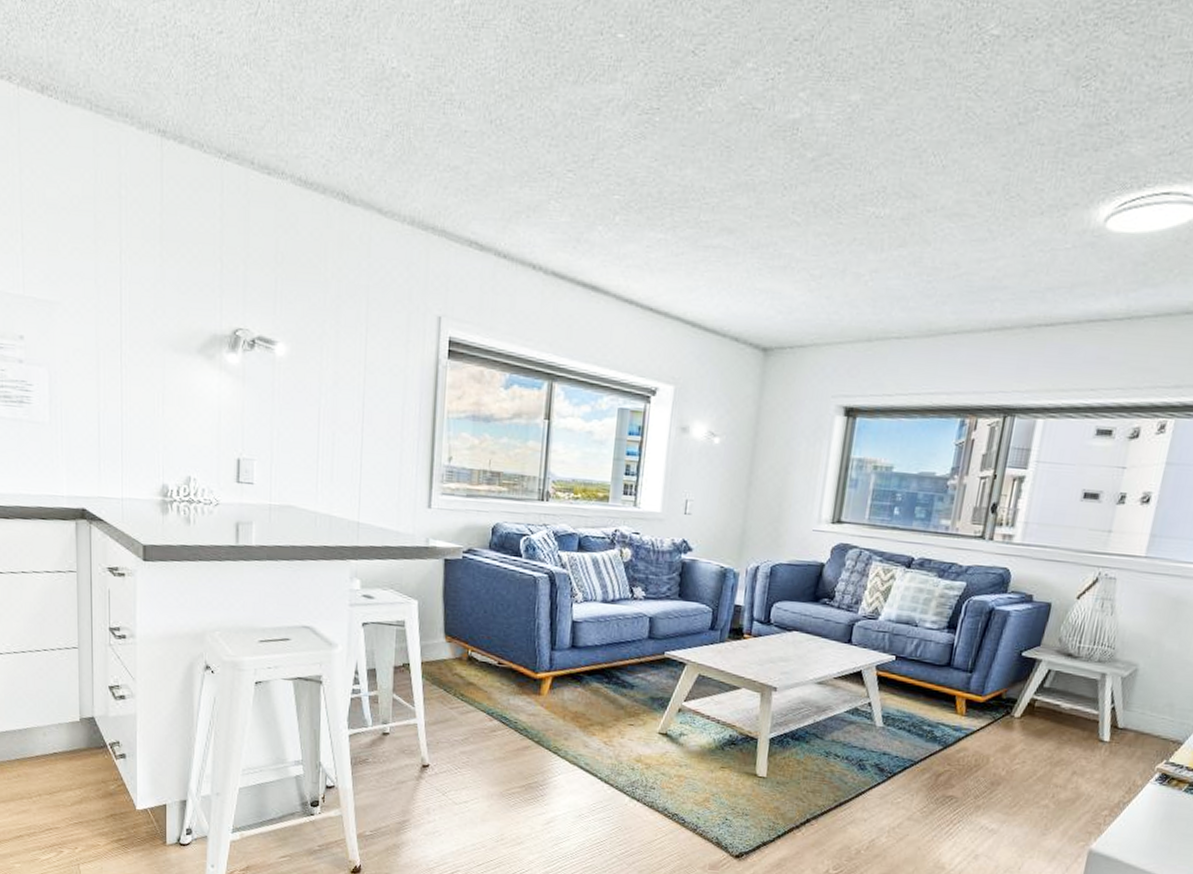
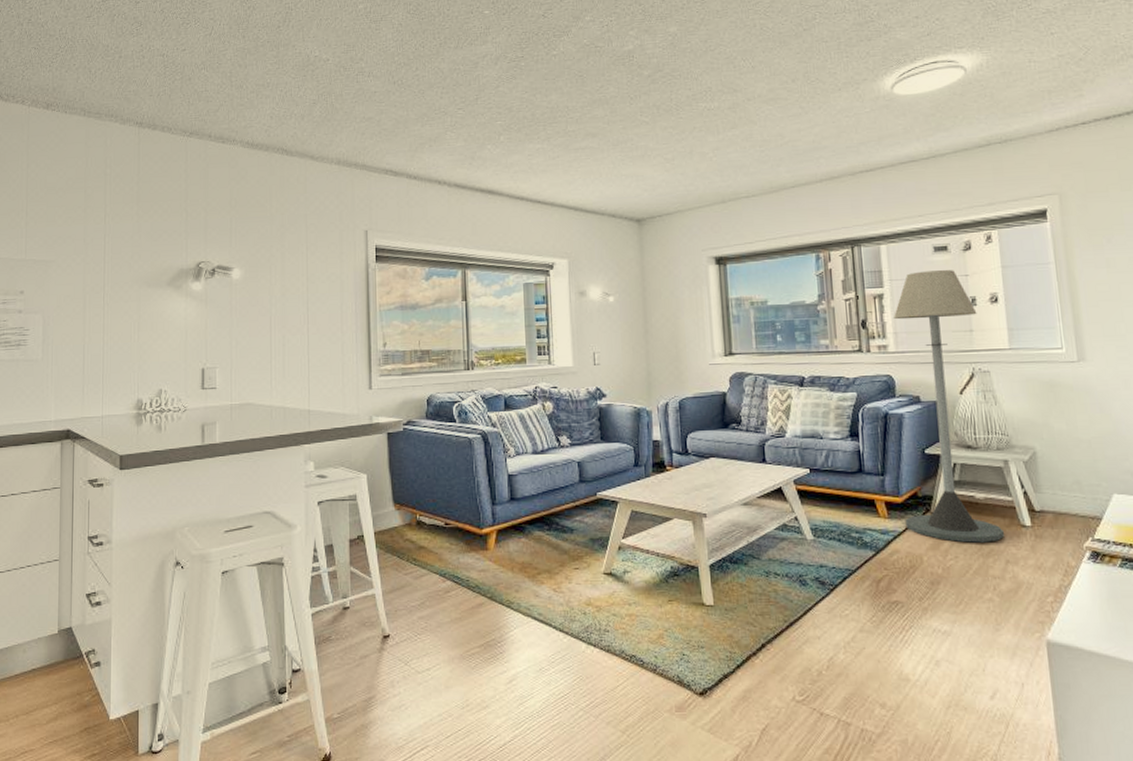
floor lamp: none [981,456,1123,752] -> present [894,270,1004,543]

